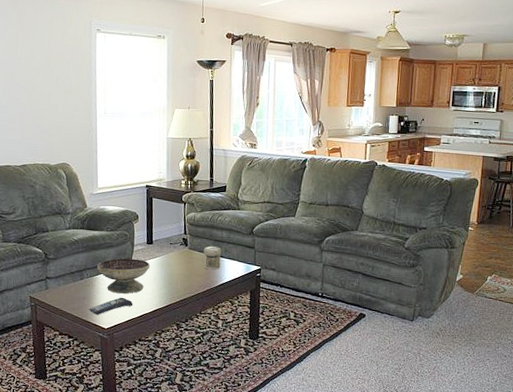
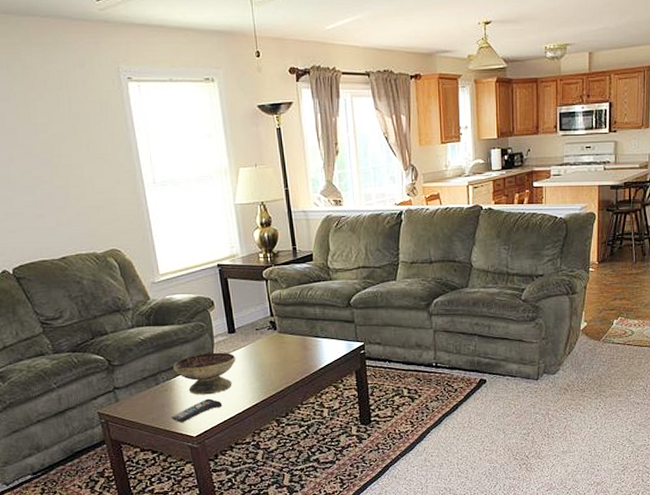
jar: present [203,246,222,270] -> none [296,326,318,354]

